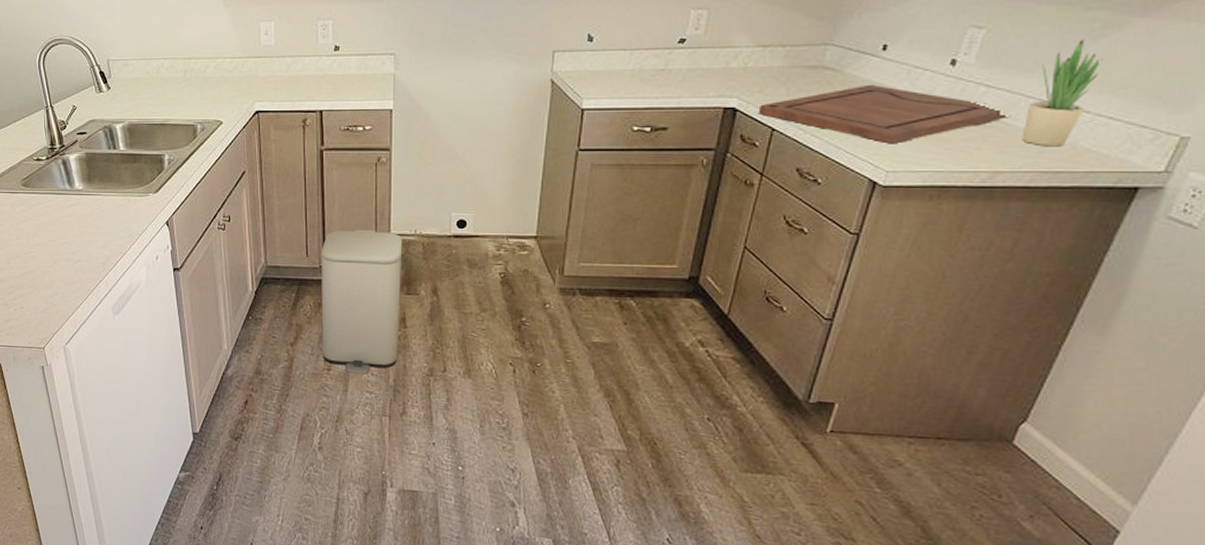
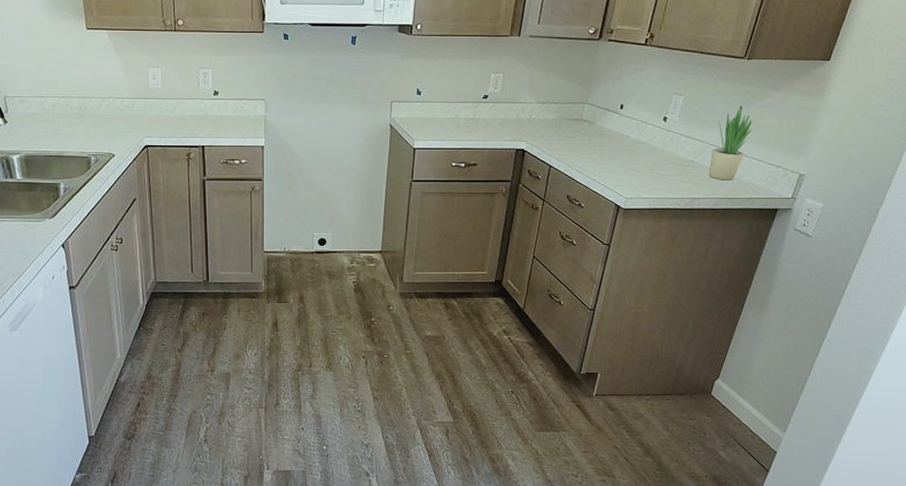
pedal bin: present [321,229,403,374] -> none [204,248,274,373]
cutting board: present [758,84,1011,144] -> none [540,133,702,178]

